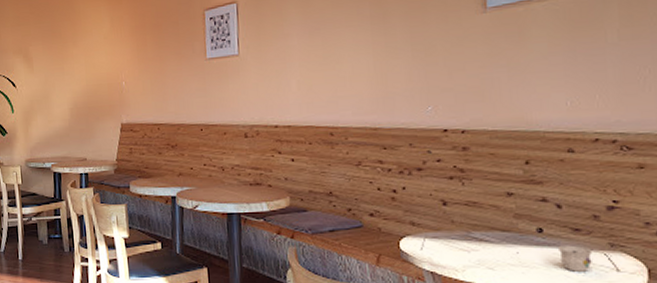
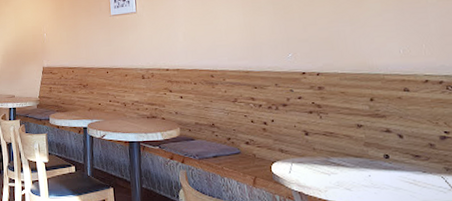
teacup: present [557,245,593,273] -> none [402,169,432,193]

